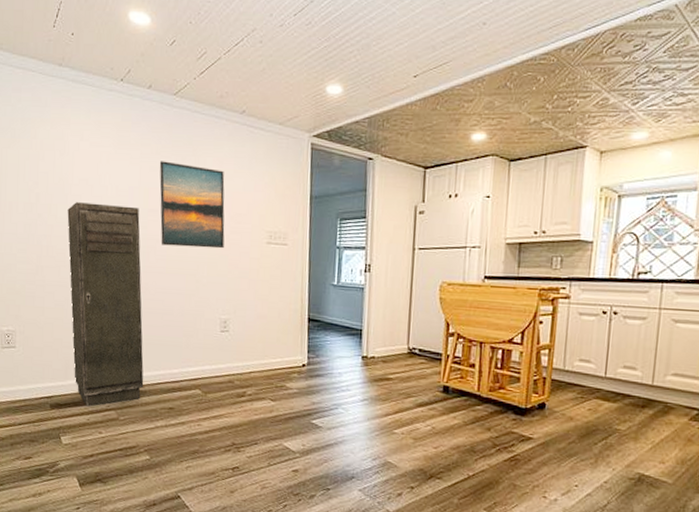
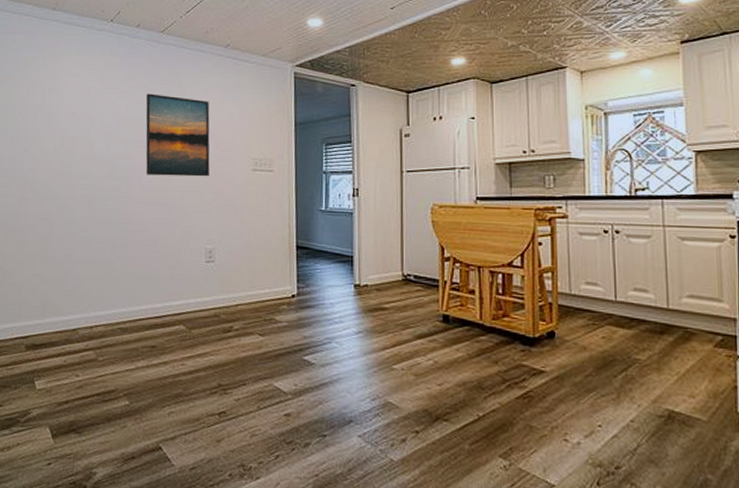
storage cabinet: present [67,202,144,407] -> none [52,135,126,347]

